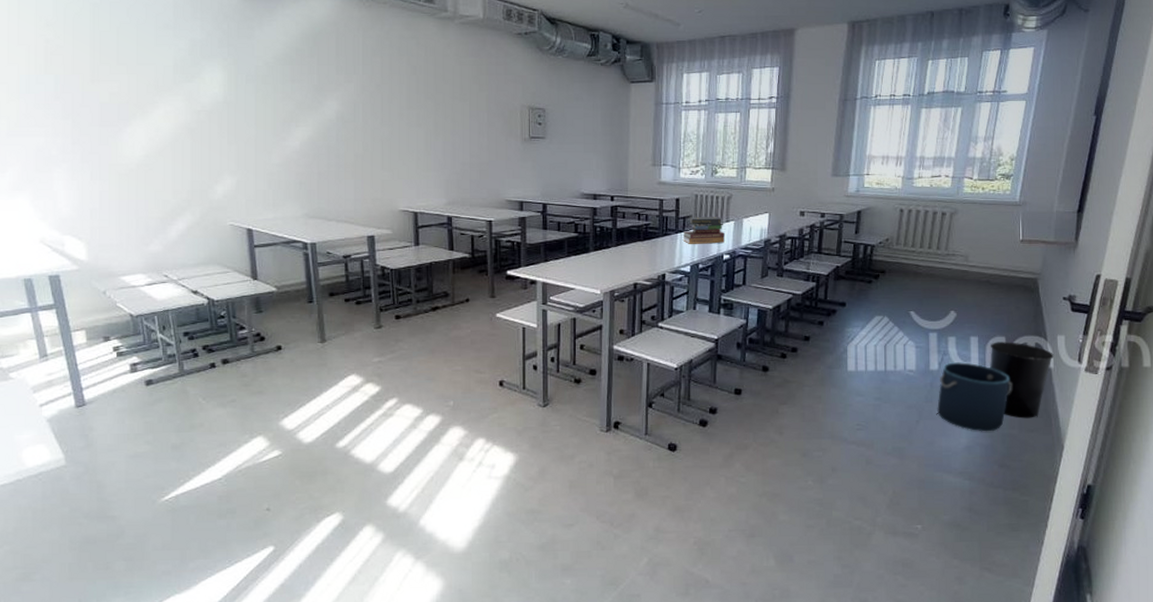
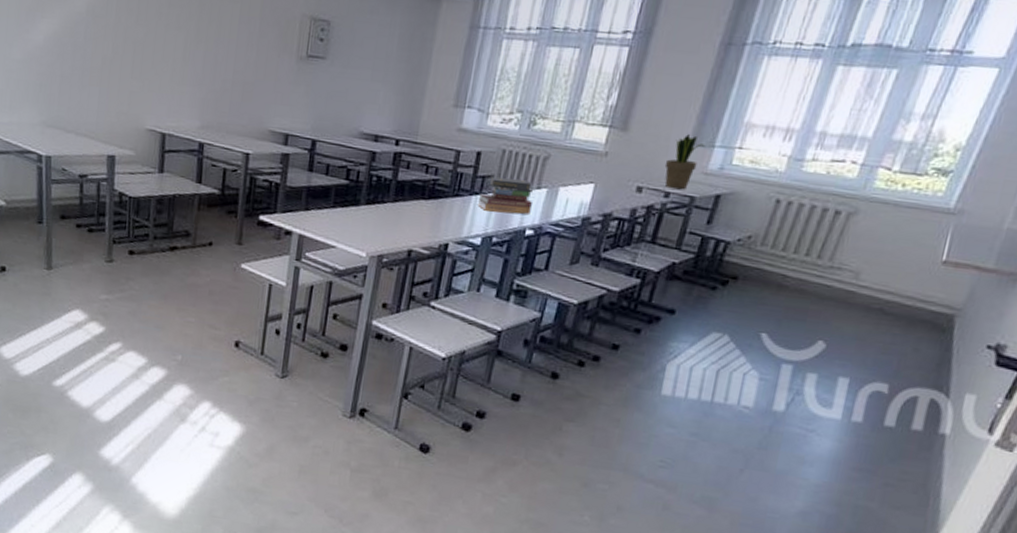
potted plant: none [817,168,843,210] -> present [664,134,705,190]
bucket: present [937,362,1012,432] -> none [771,405,884,499]
waste bin: present [990,342,1054,419] -> none [857,388,954,493]

